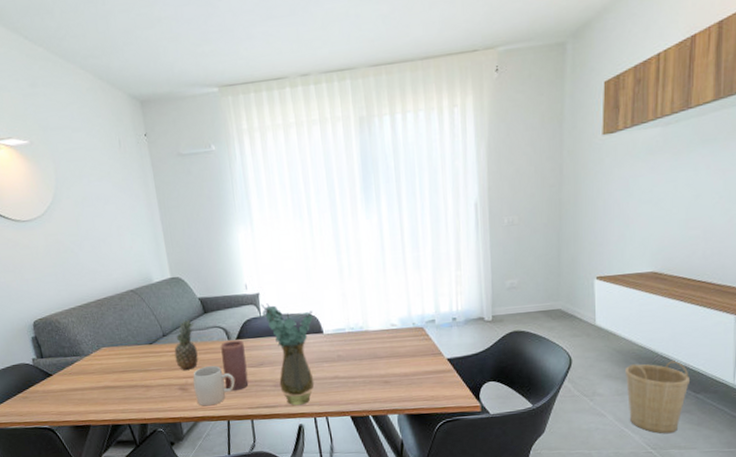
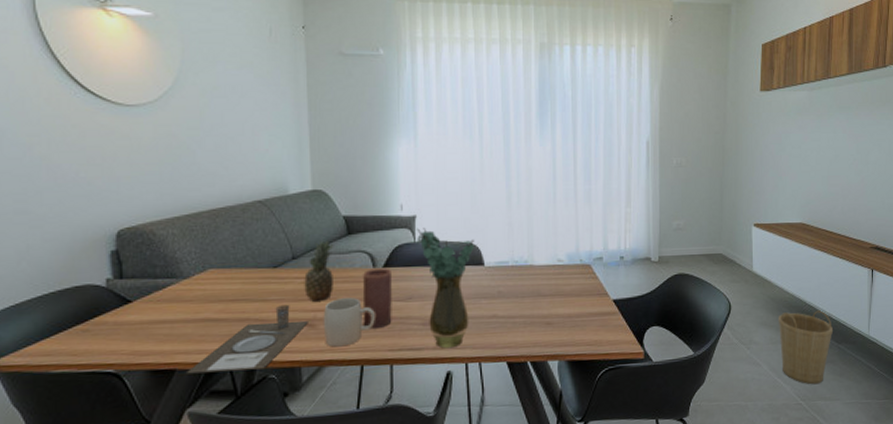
place setting: none [98,373,182,429] -> present [187,304,308,374]

